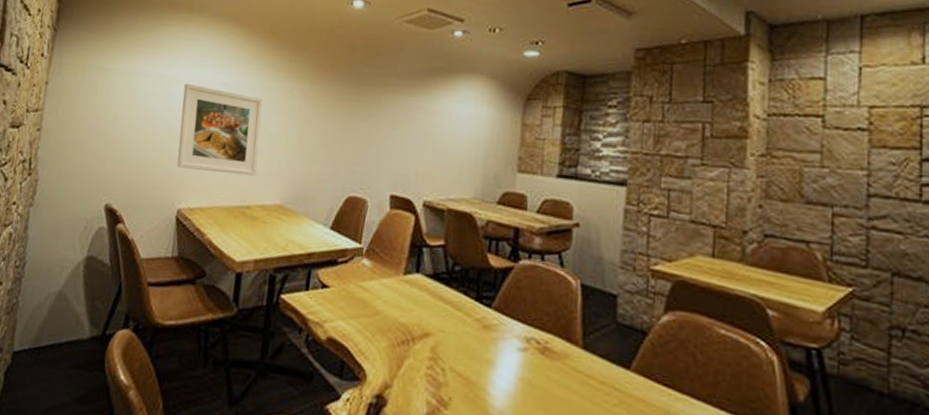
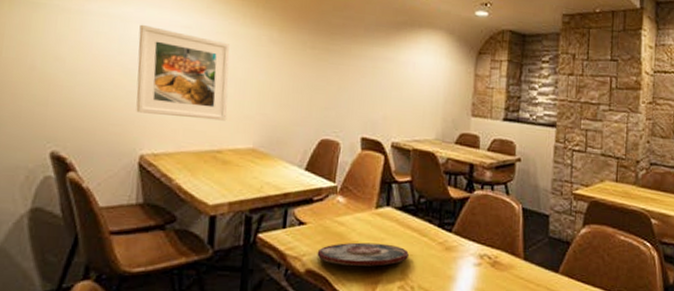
plate: none [339,311,440,341] -> present [317,242,409,266]

